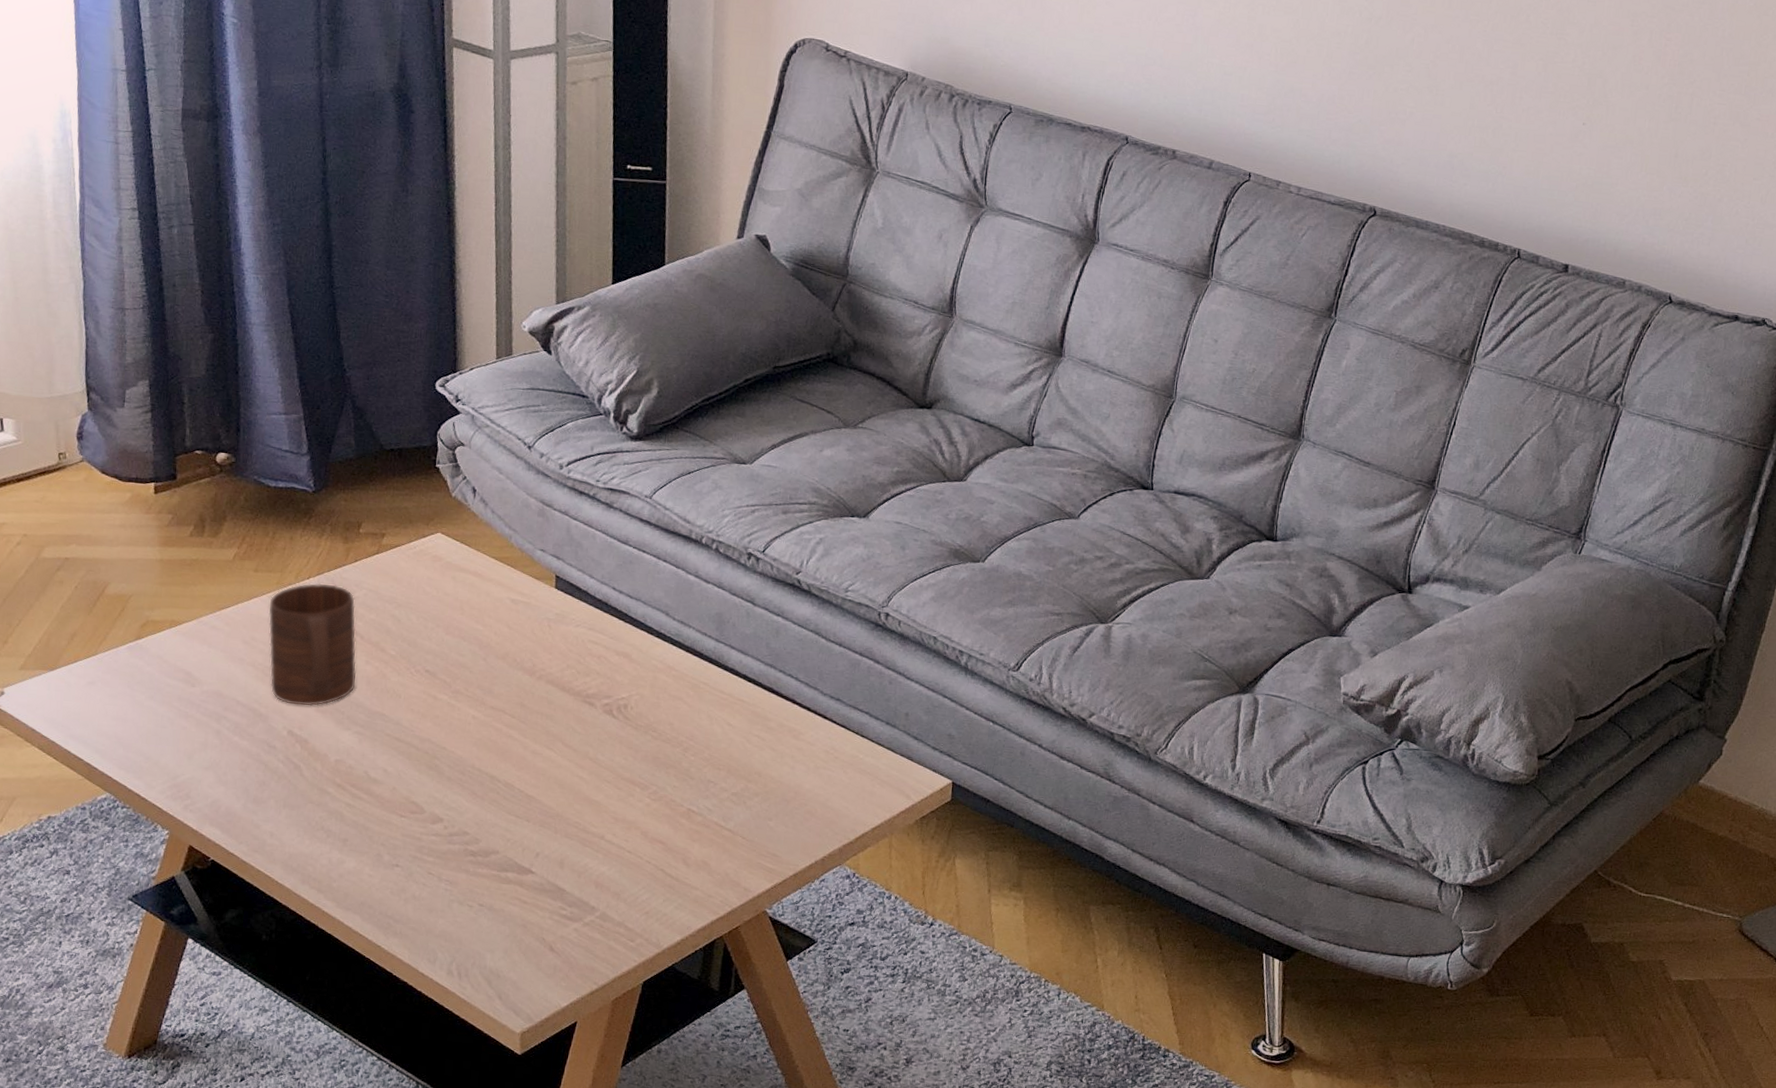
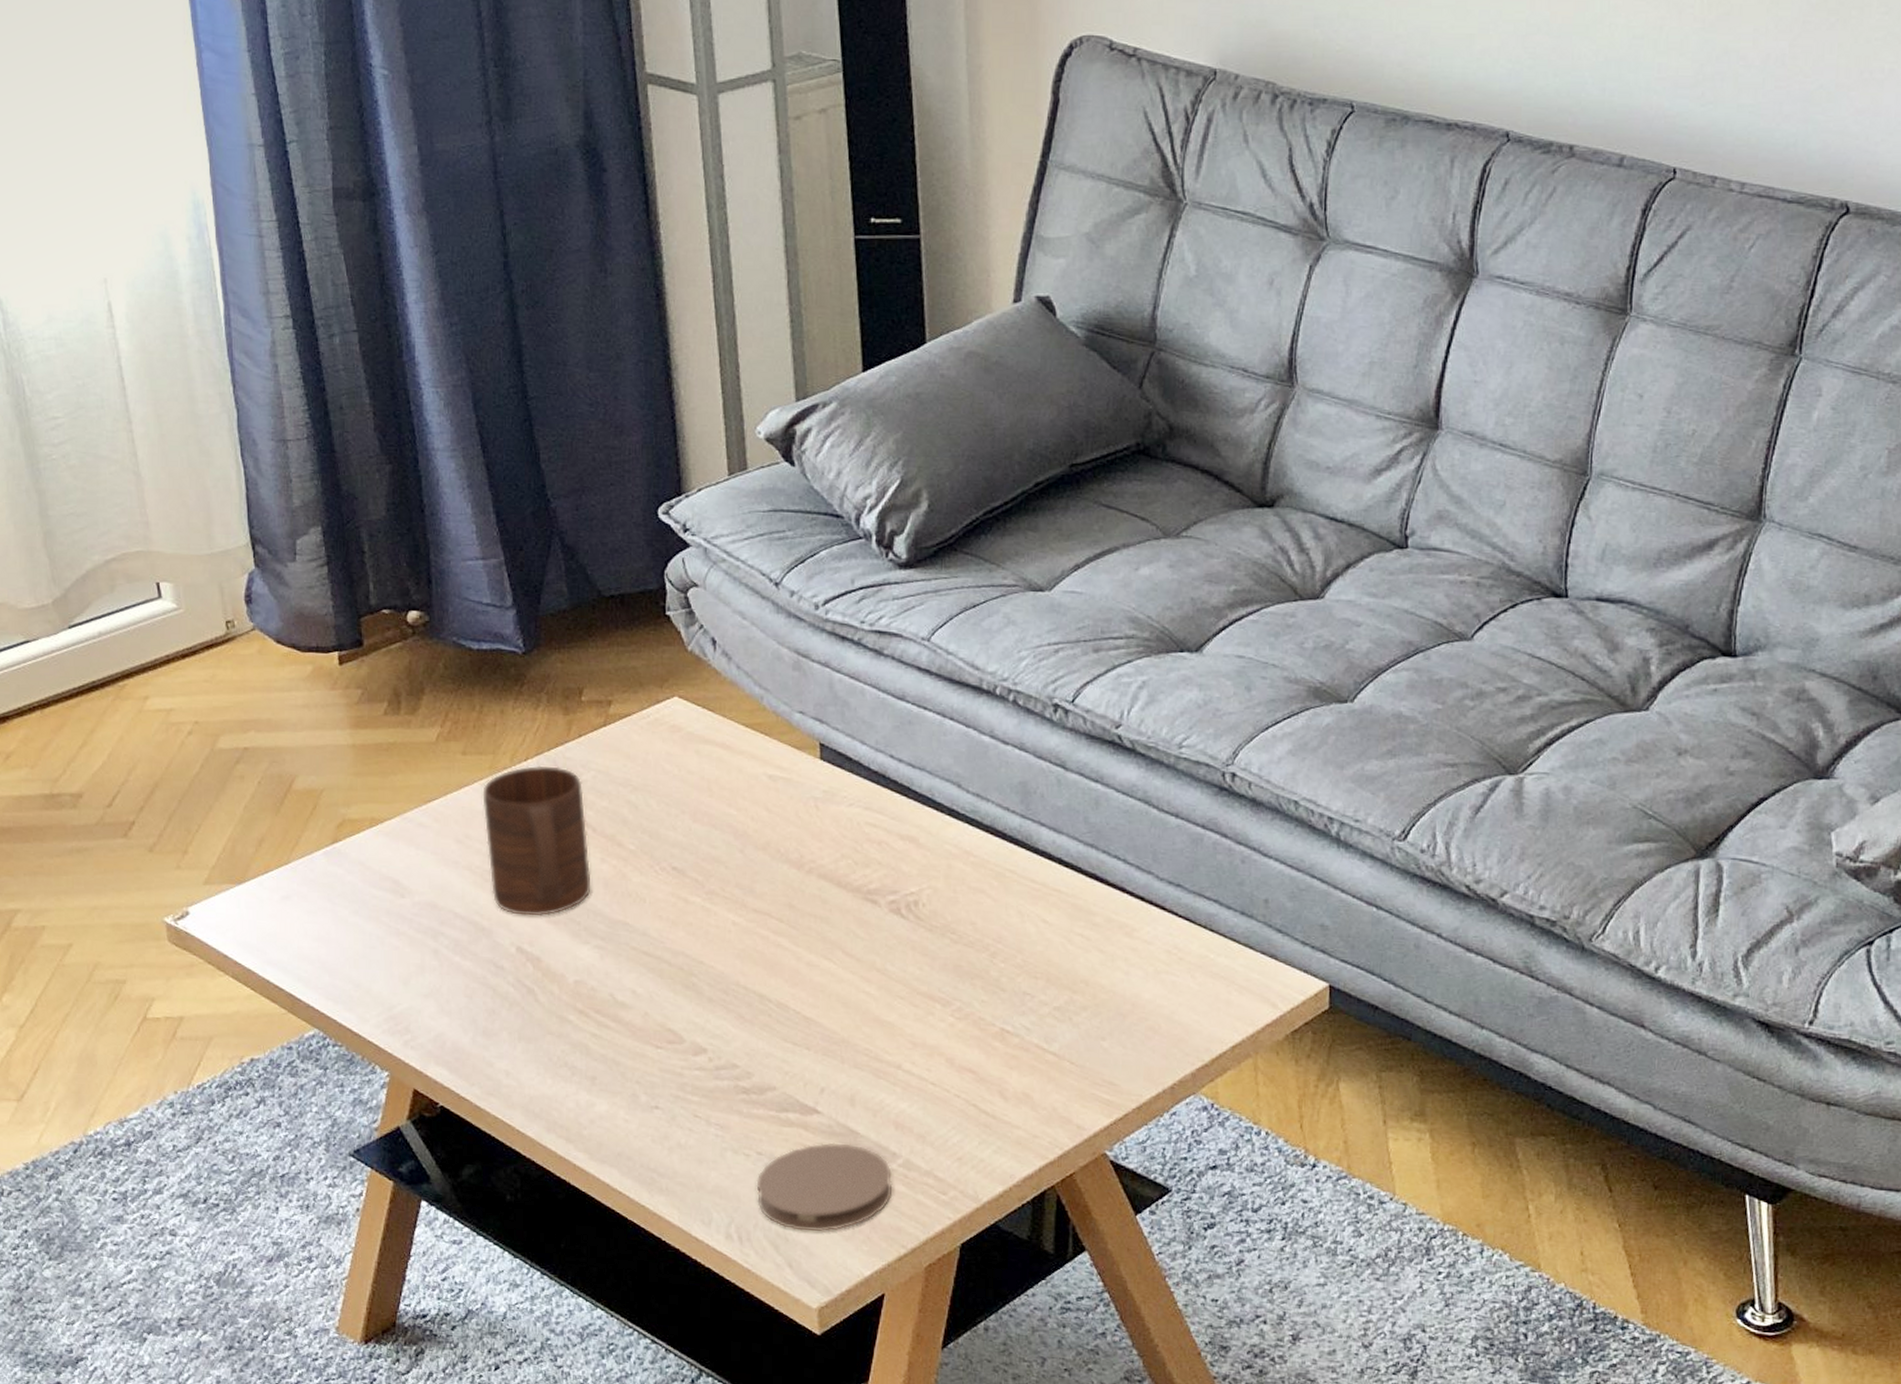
coaster: none [476,897,590,971] -> present [756,1142,893,1232]

